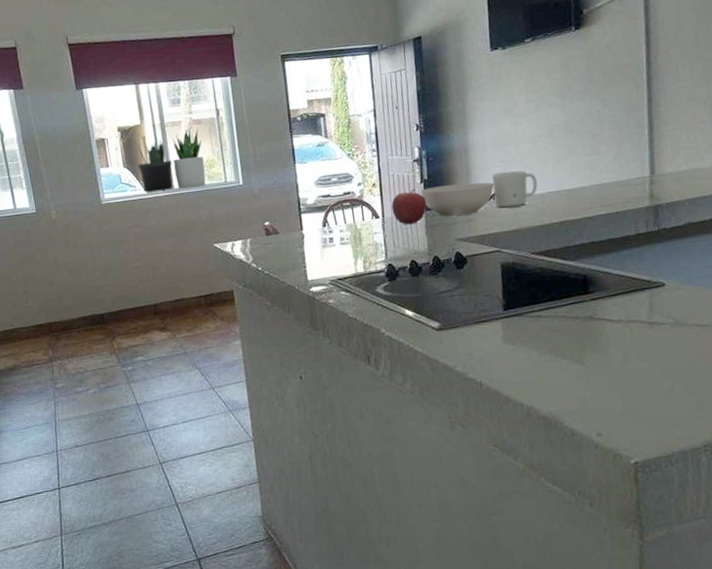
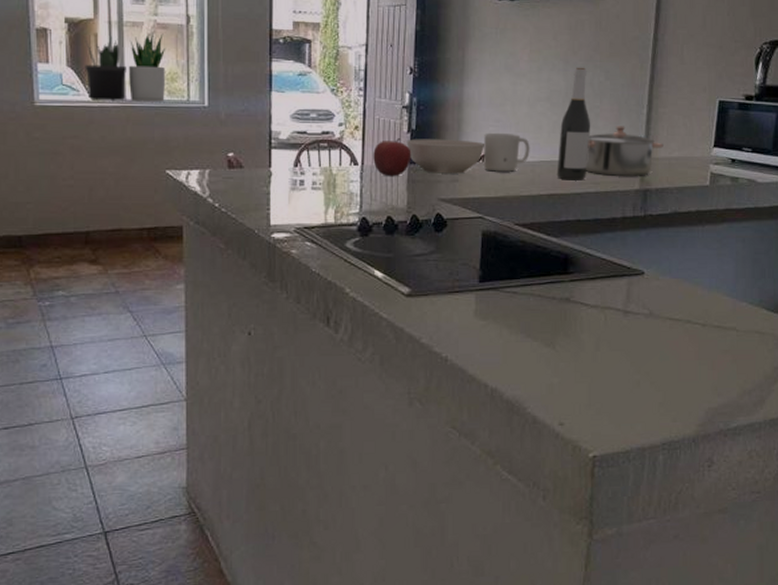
wine bottle: none [564,99,596,207] -> present [556,67,591,181]
cooking pot: none [593,148,669,197] -> present [585,126,663,176]

